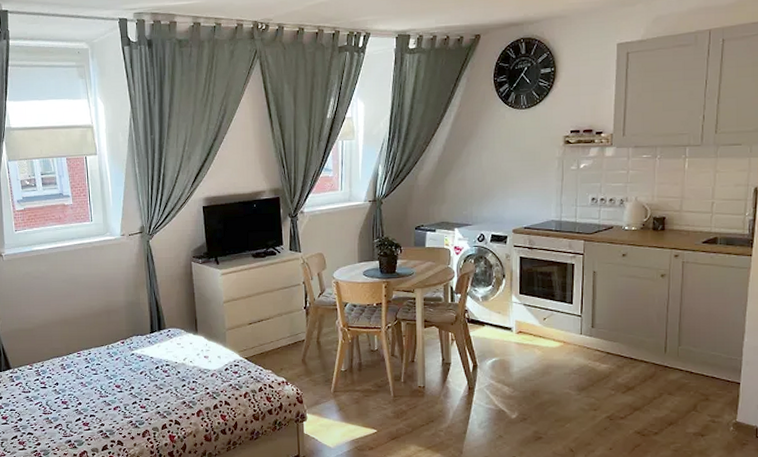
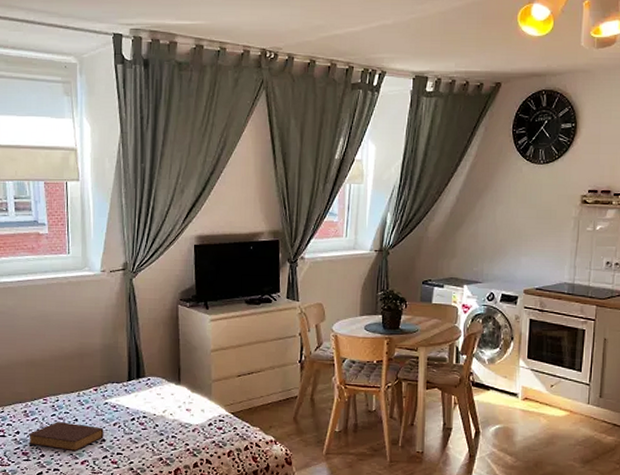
book: none [65,373,132,399] -> present [28,422,104,452]

